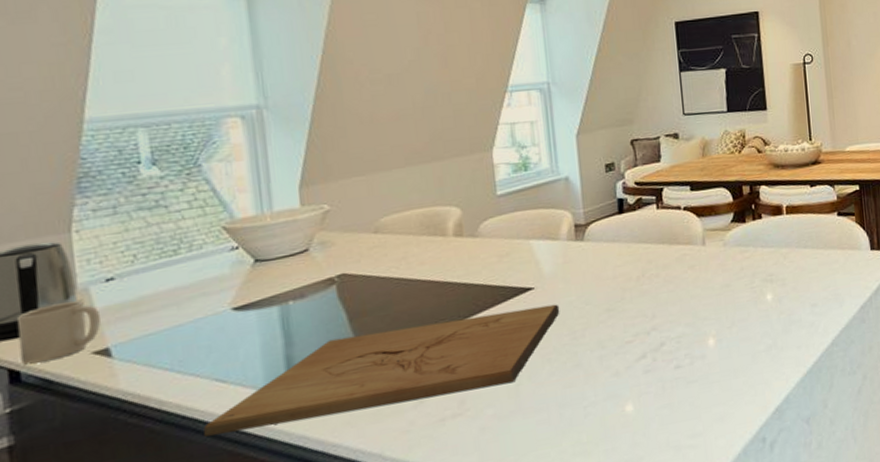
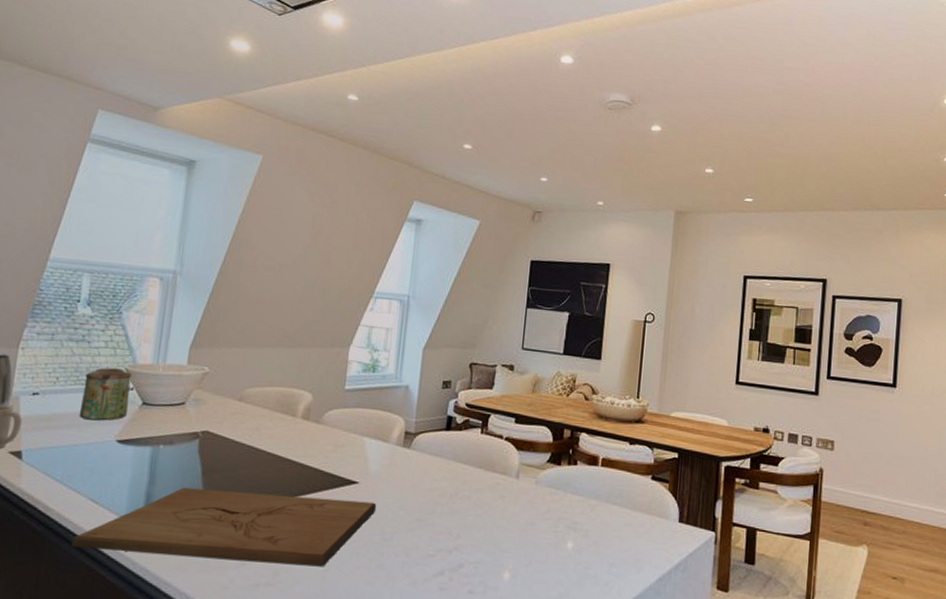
canister: none [171,228,237,295] -> present [79,367,132,421]

